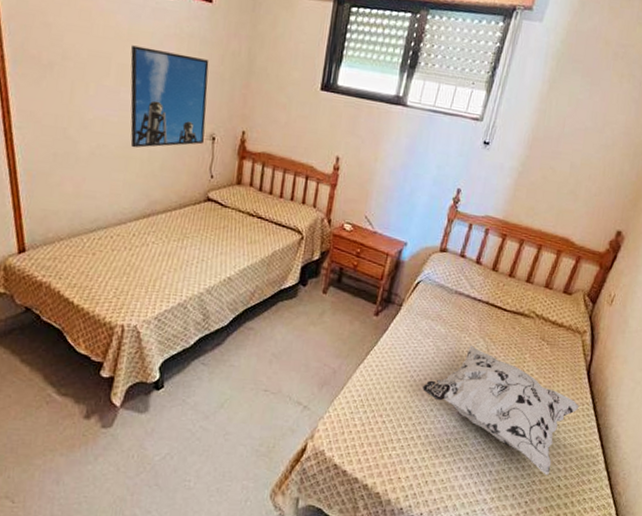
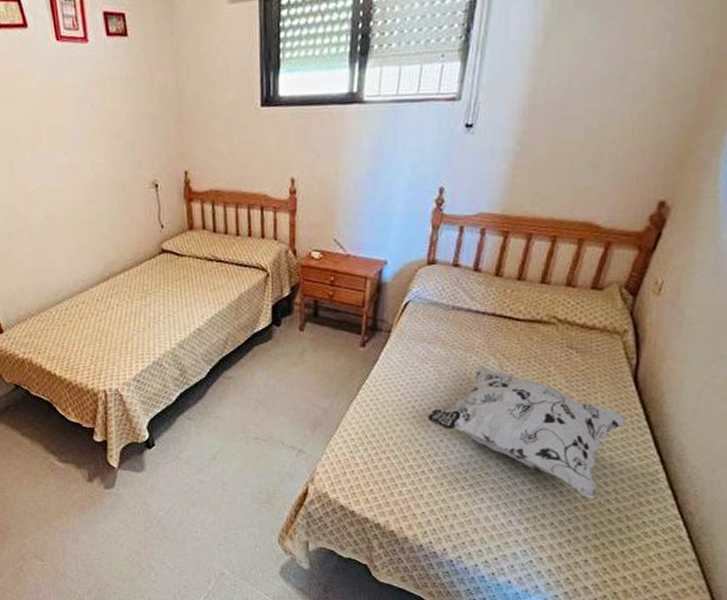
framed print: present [130,45,209,148] -> none [57,101,148,212]

